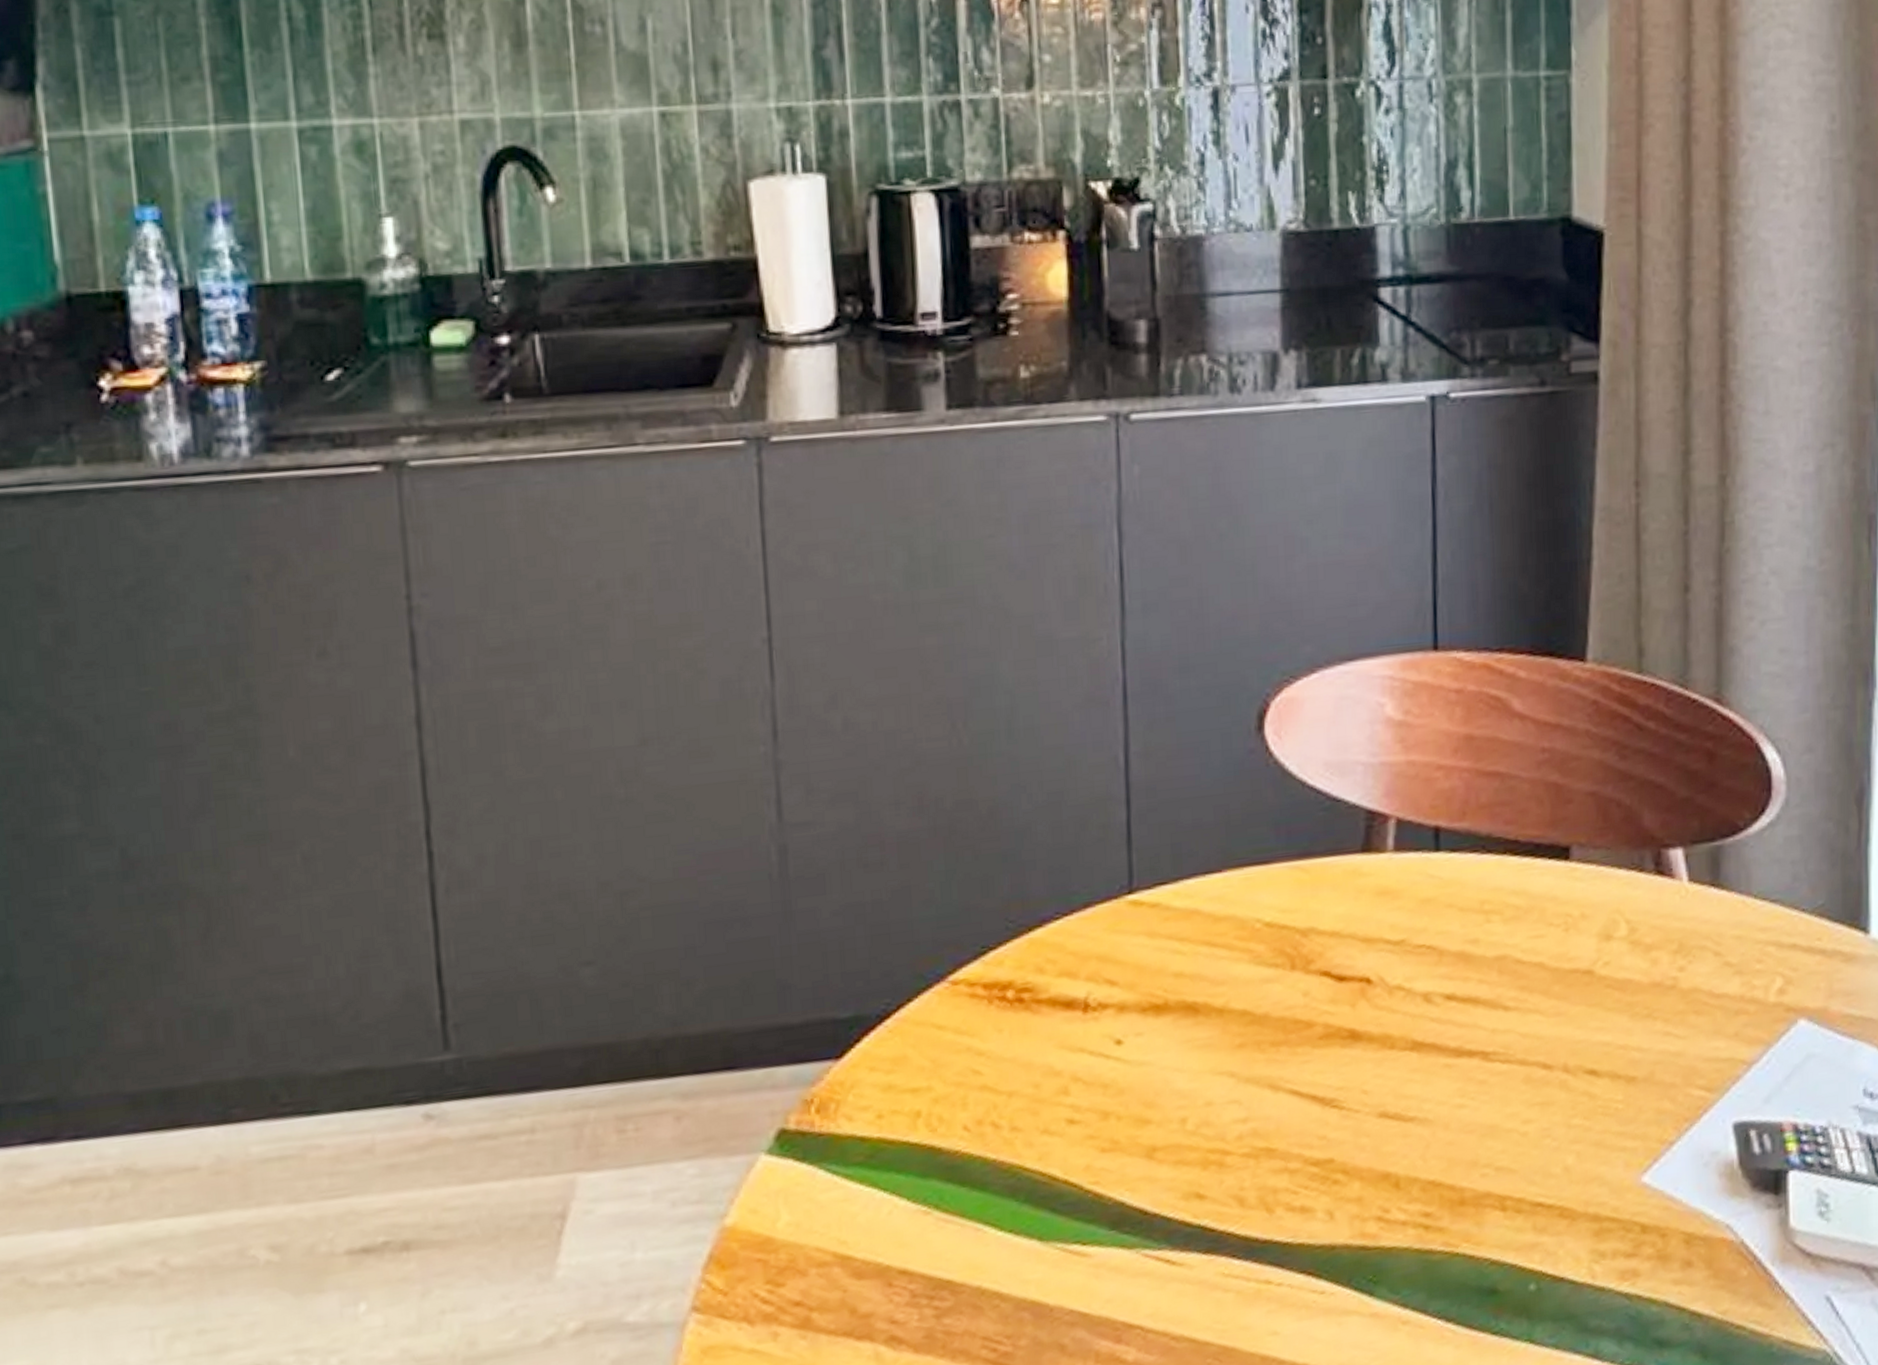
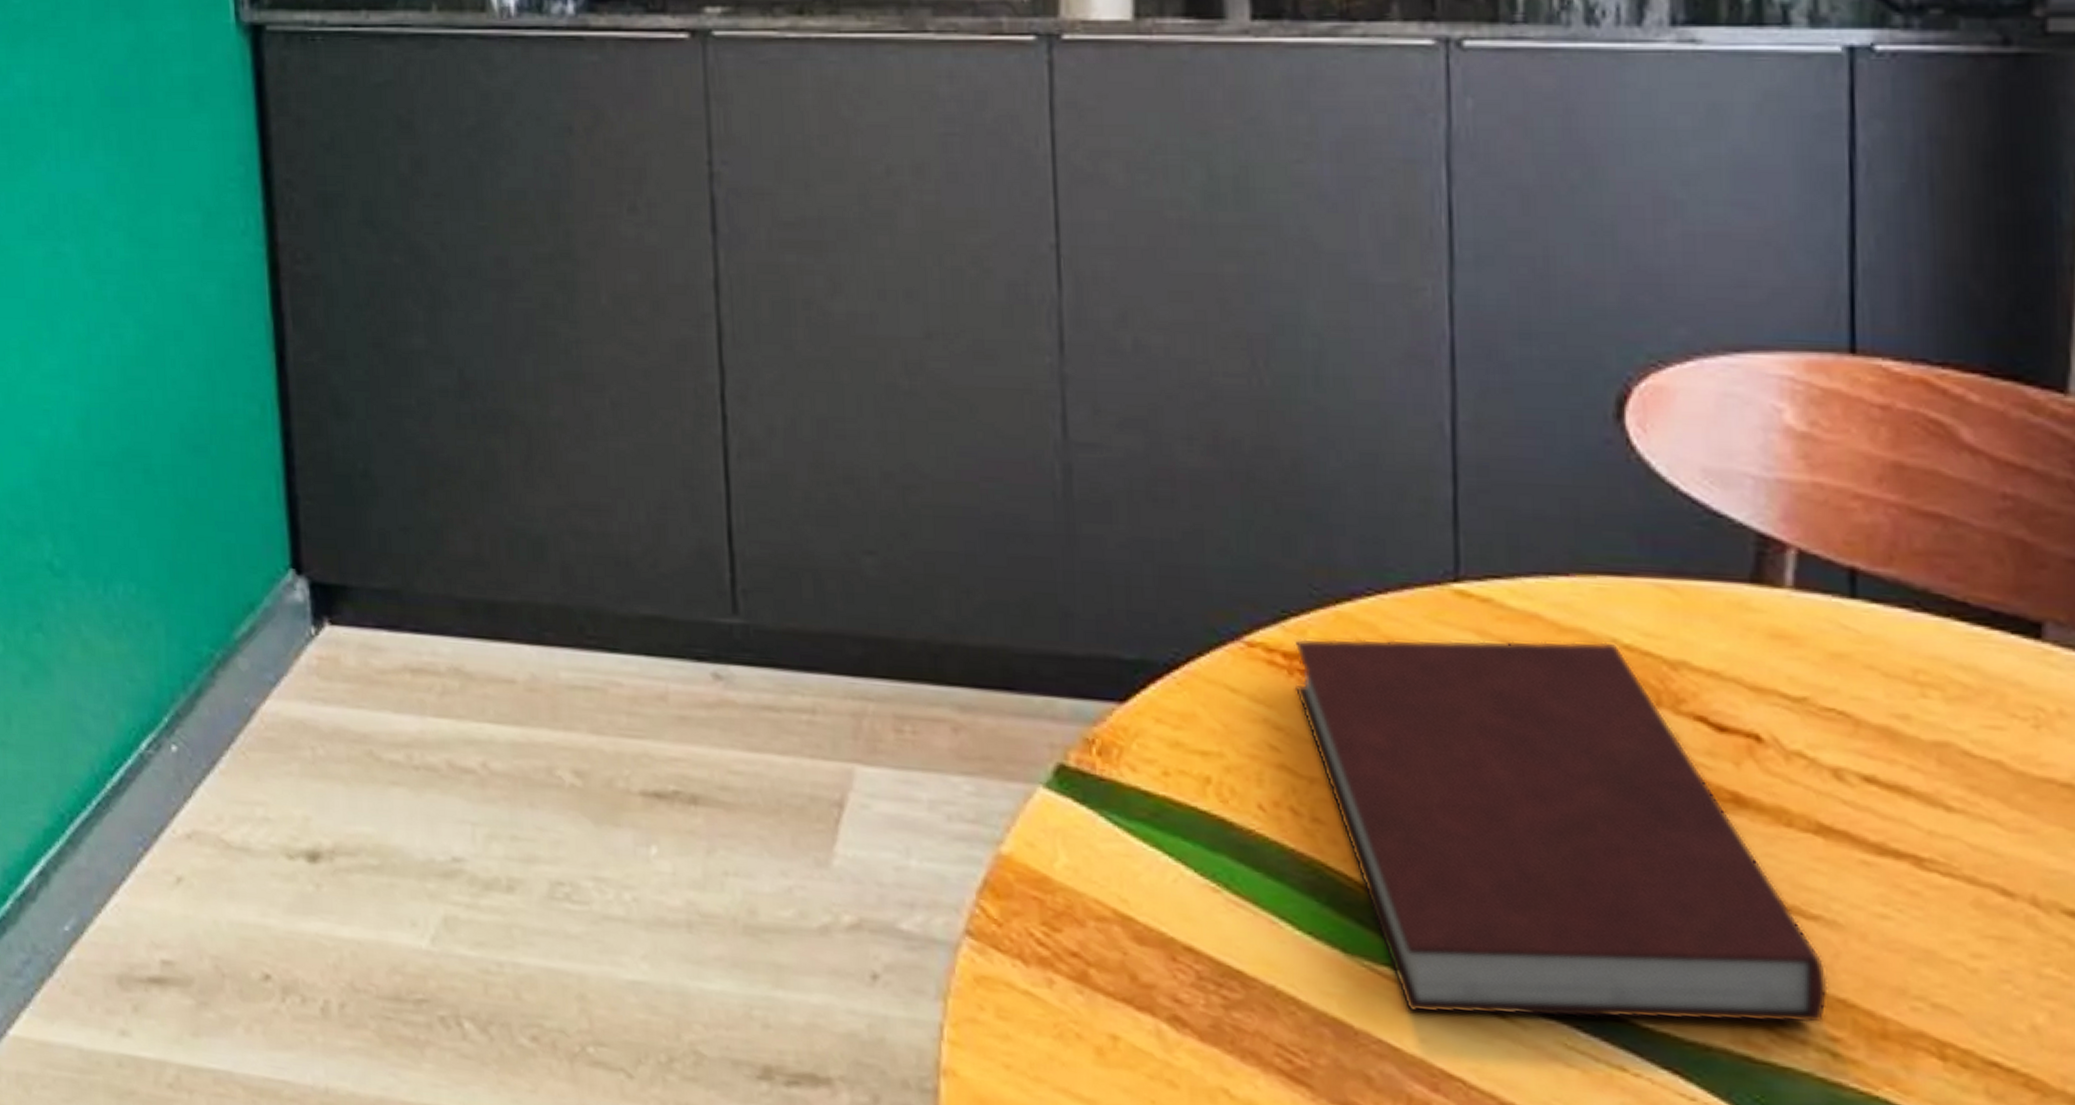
notebook: none [993,922,1422,1278] -> present [1294,638,1828,1024]

